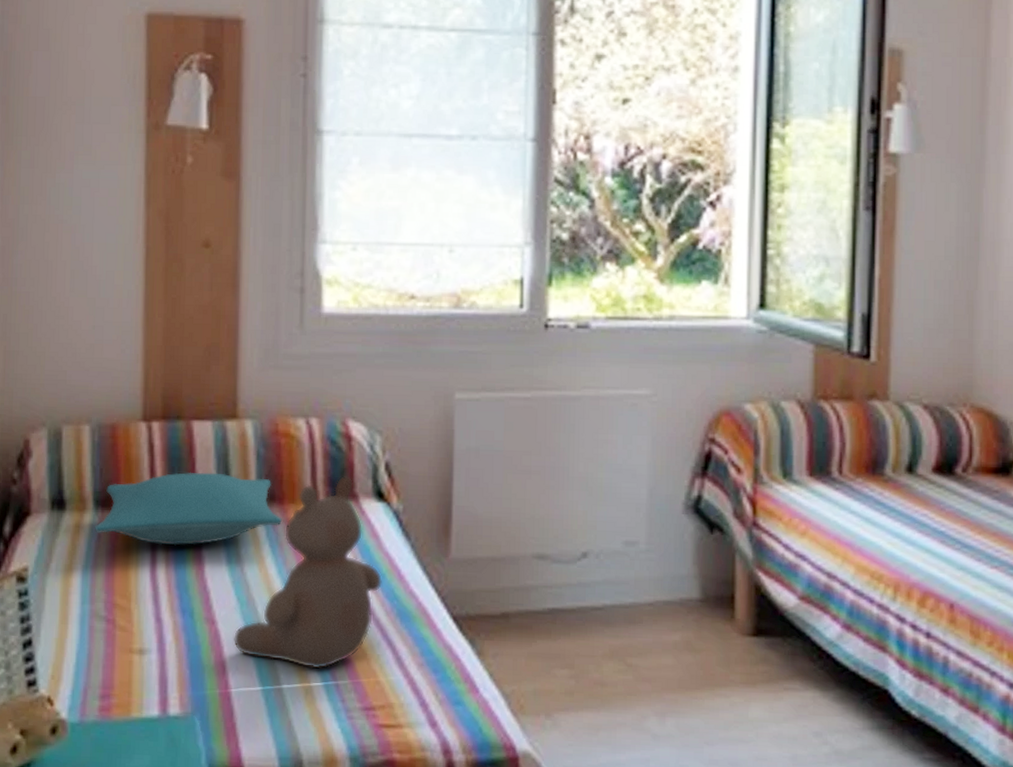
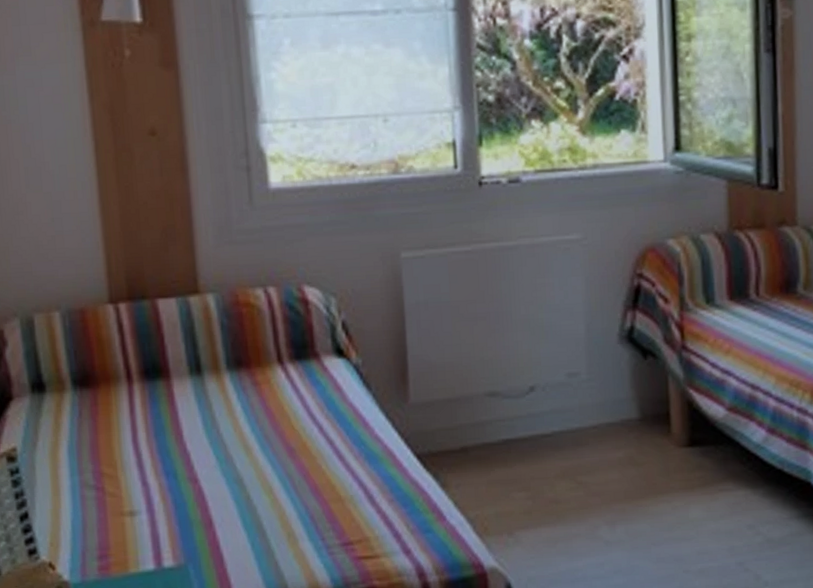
pillow: present [94,472,282,546] -> none [75,345,251,416]
bear: present [233,475,383,669] -> none [215,336,350,514]

